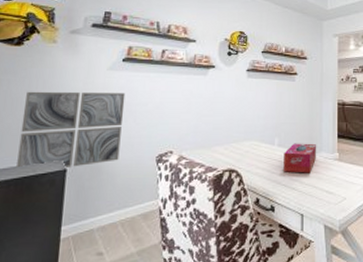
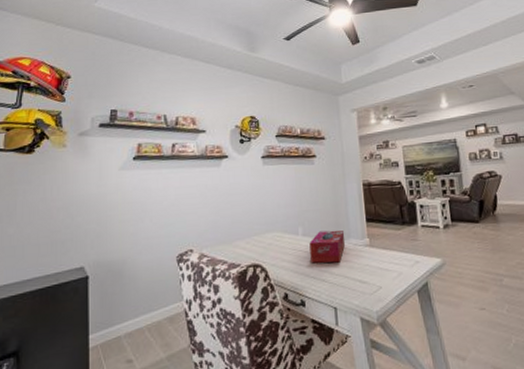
wall art: present [17,91,126,169] -> none [40,193,140,277]

